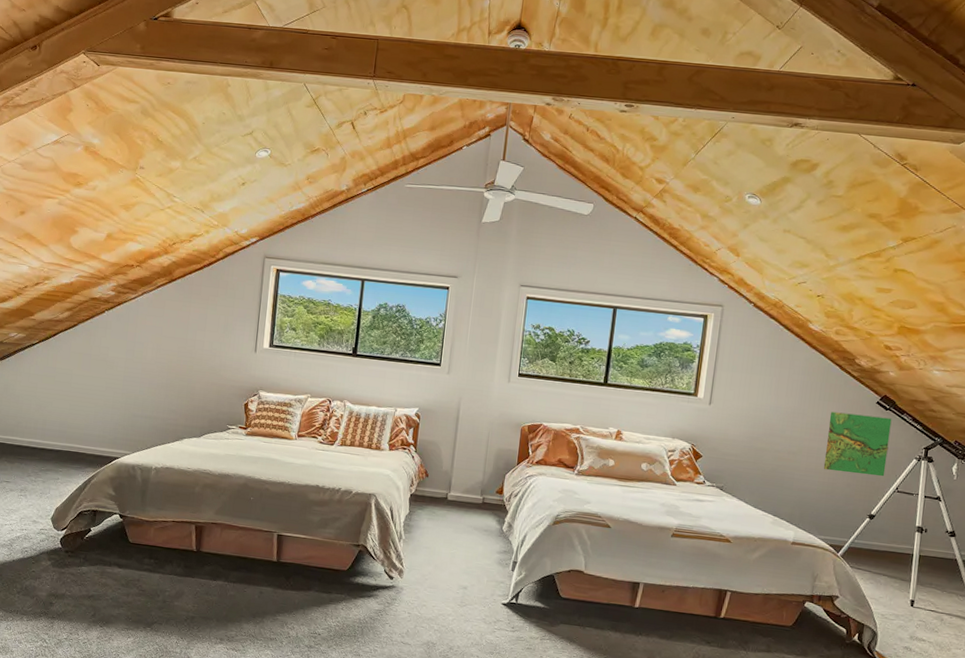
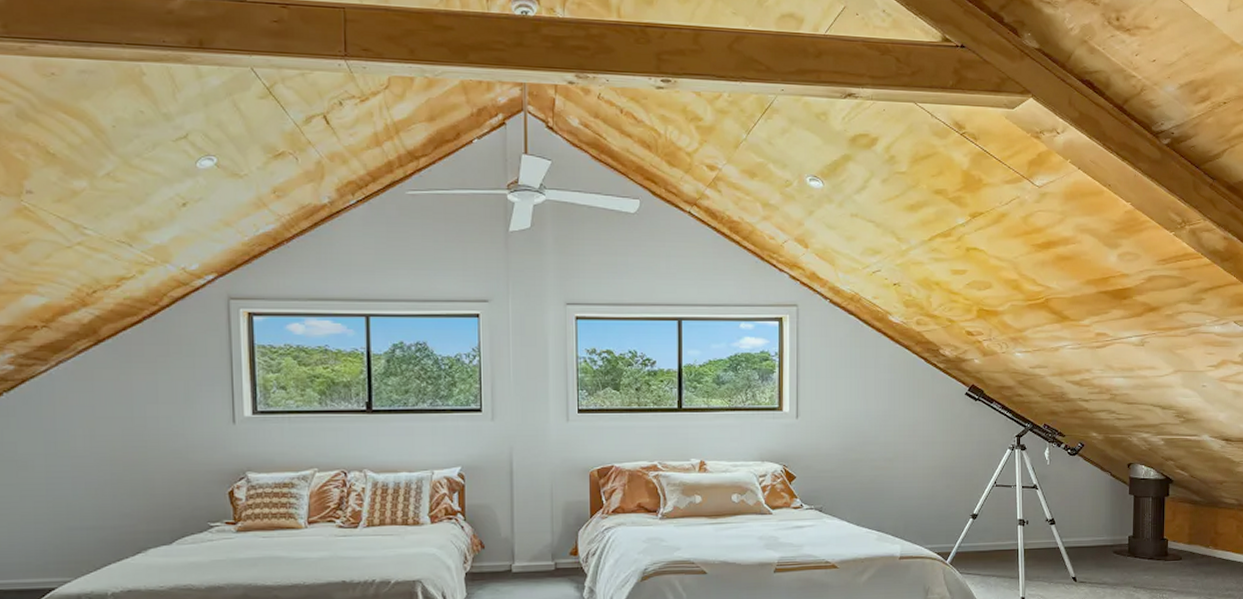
topographical map: present [823,411,892,477] -> none [921,409,982,474]

